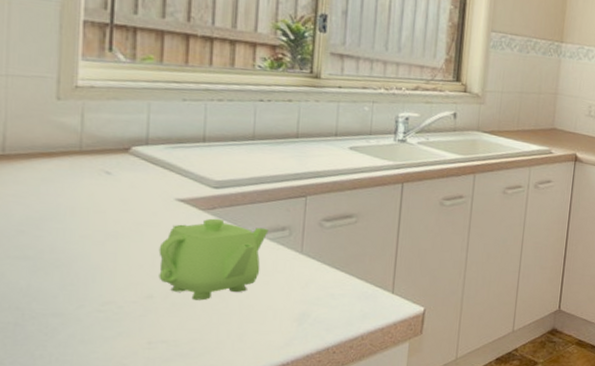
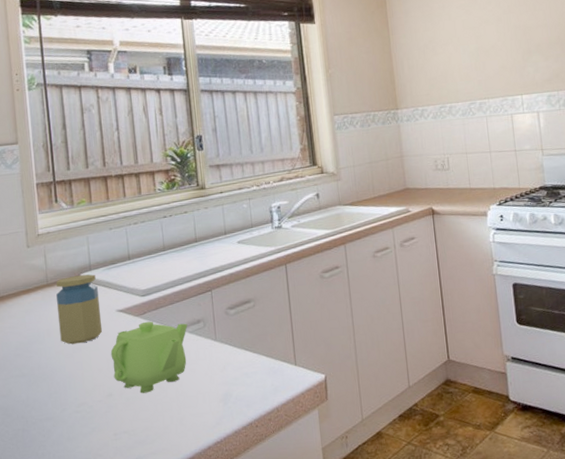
jar: none [89,147,154,231] -> present [56,274,102,345]

